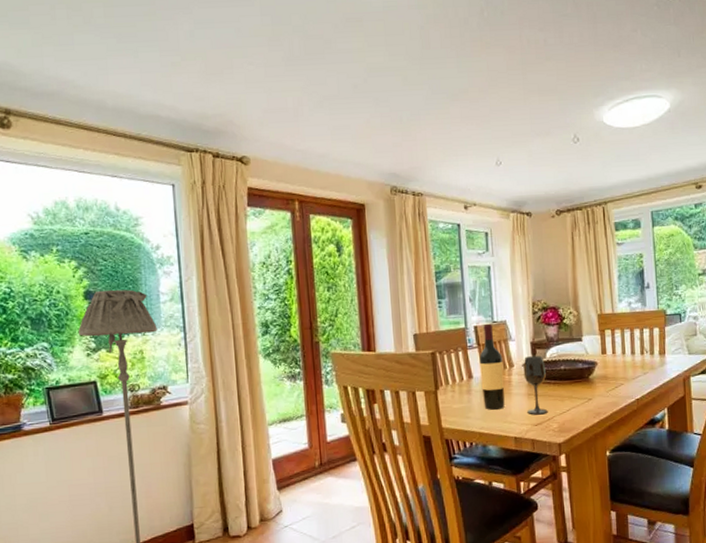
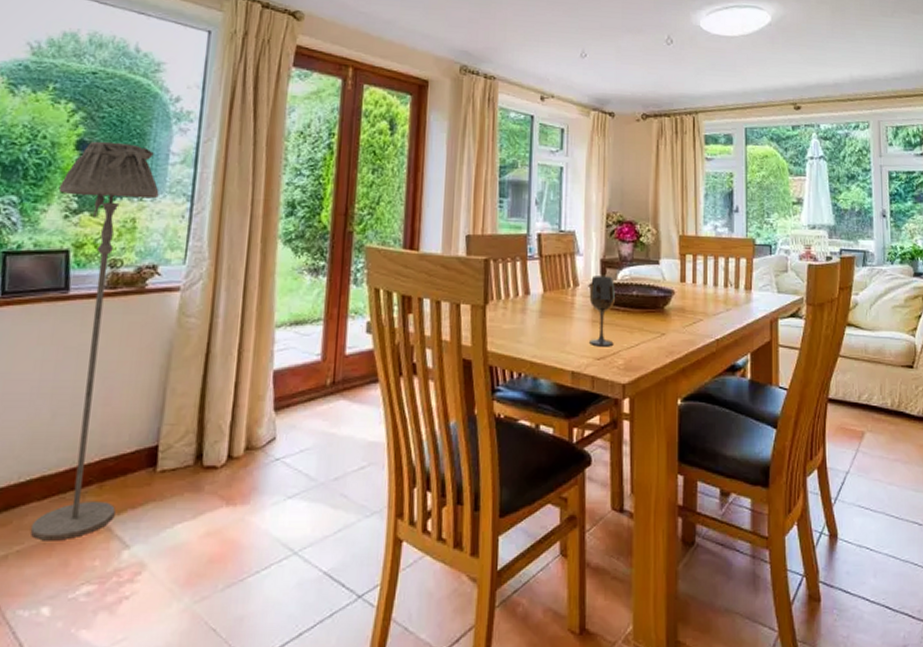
wine bottle: present [479,323,505,410] -> none [539,232,567,336]

